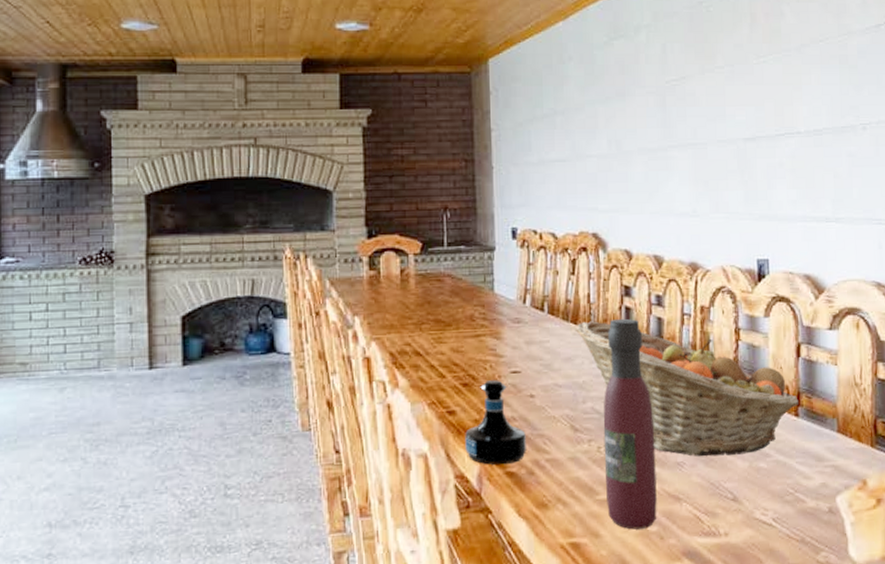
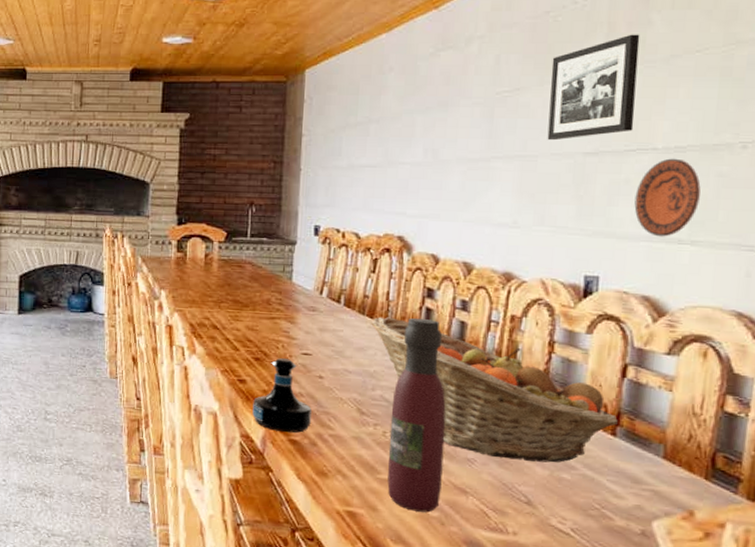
picture frame: none [709,24,780,128] -> present [547,34,640,141]
decorative plate: none [788,141,837,216] -> present [634,158,701,237]

